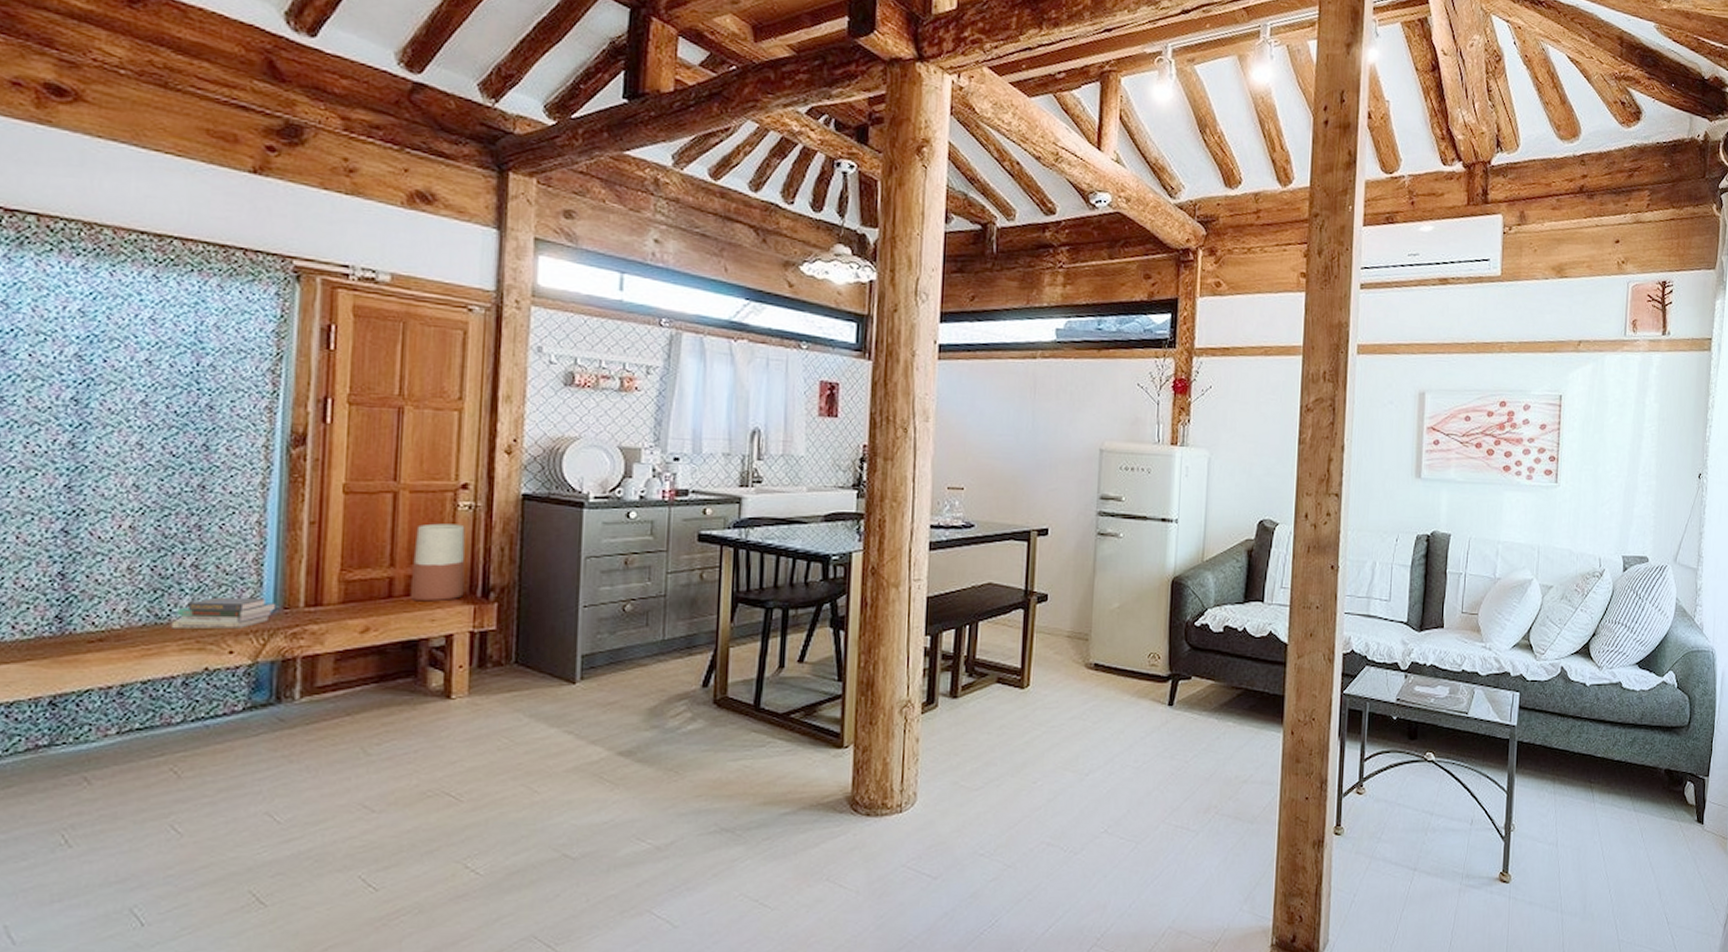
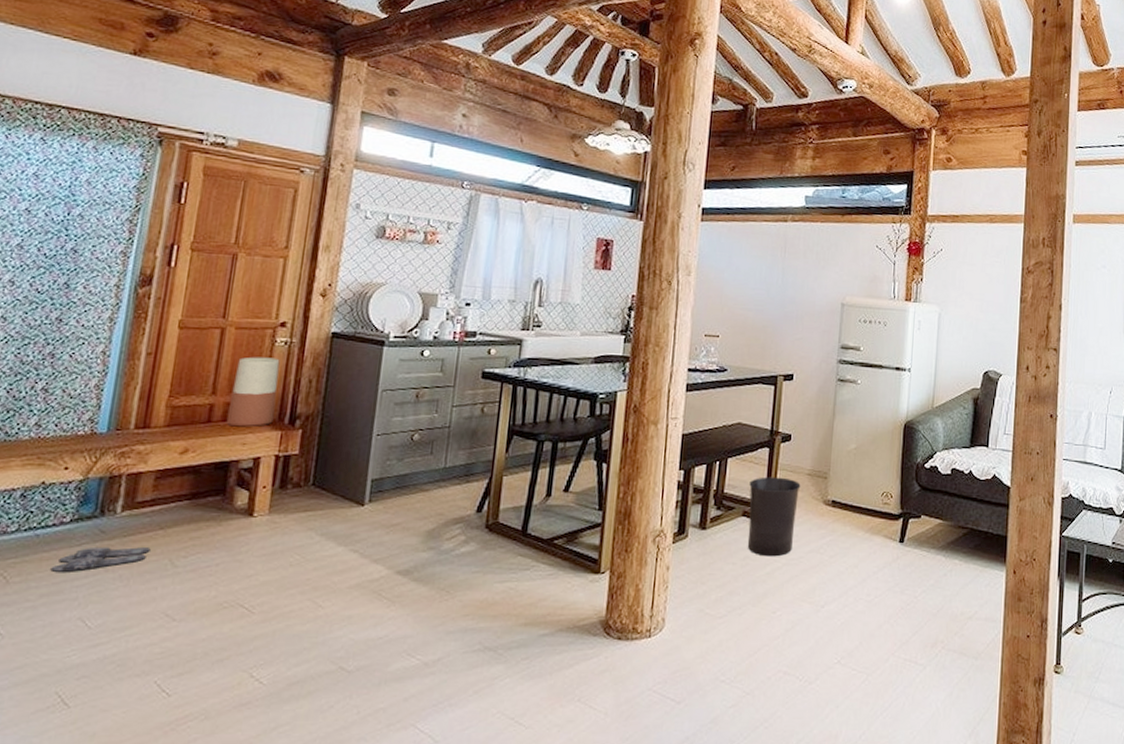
books: present [170,597,277,630] -> none [17,418,111,448]
slippers: none [227,736,338,765] -> present [50,546,151,572]
waste bin: none [1003,640,1060,725] -> present [747,477,801,557]

